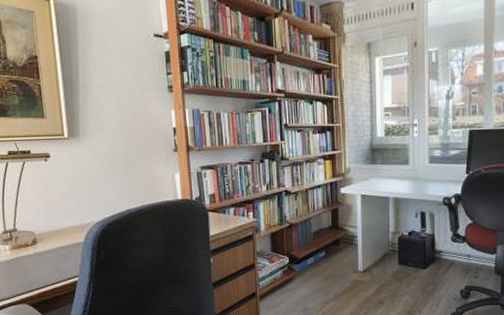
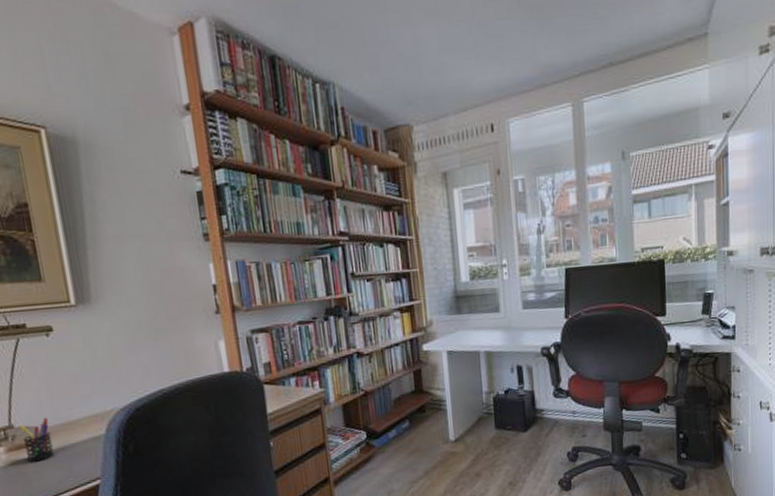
pen holder: none [20,224,45,259] -> present [18,417,54,462]

